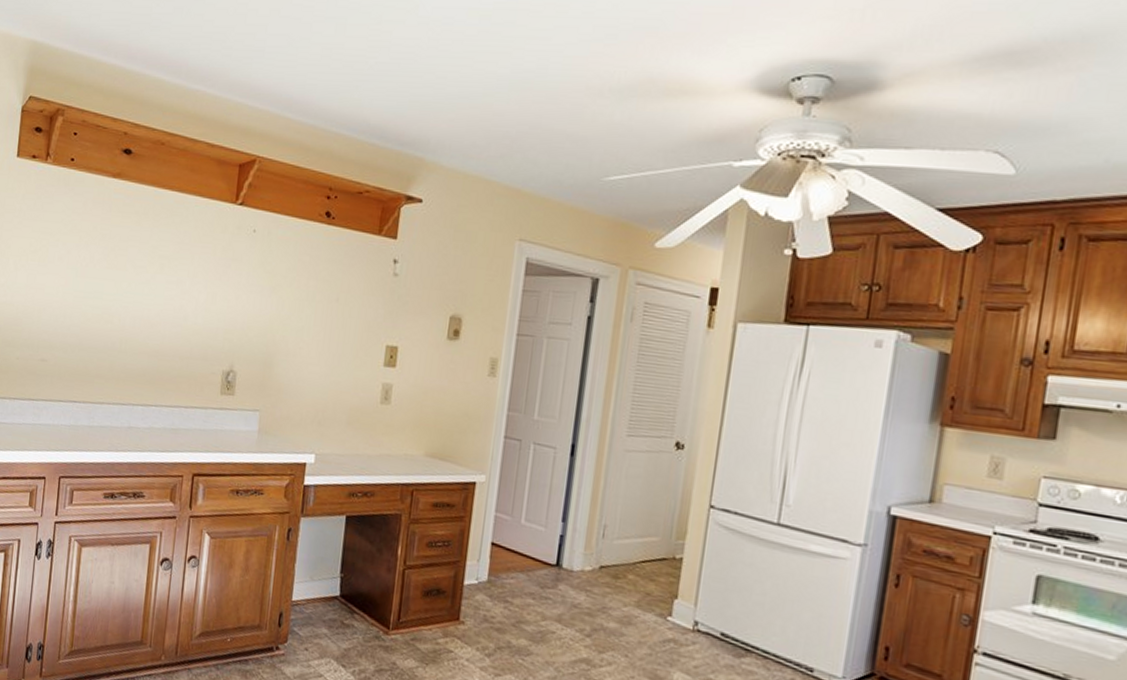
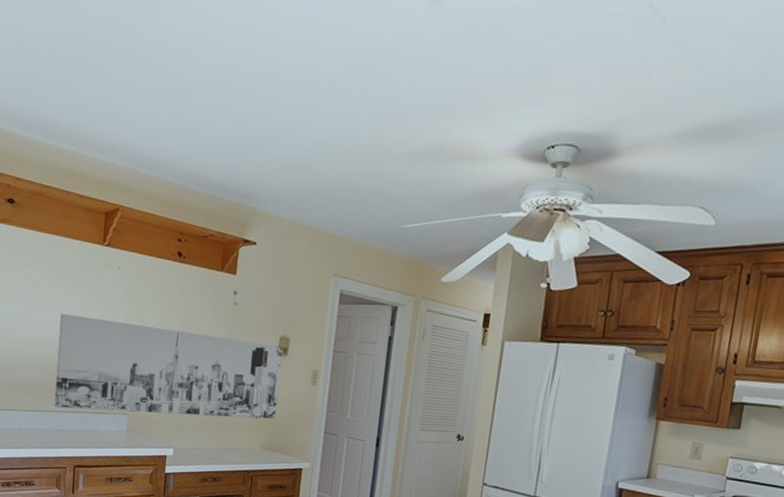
wall art: none [170,286,454,419] -> present [54,313,283,419]

